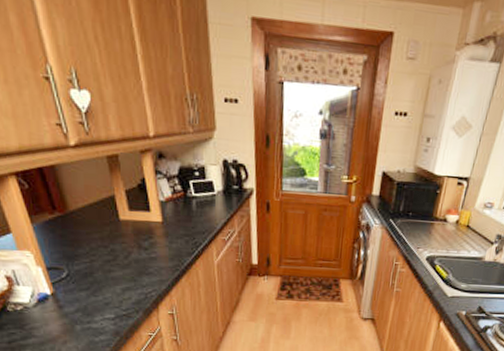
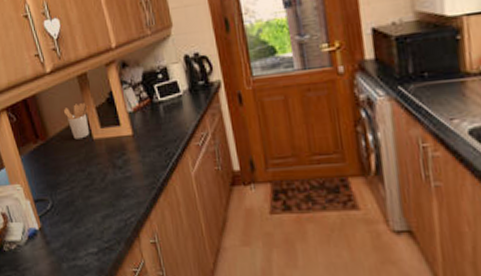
utensil holder: none [87,183,117,218] -> present [63,103,90,140]

